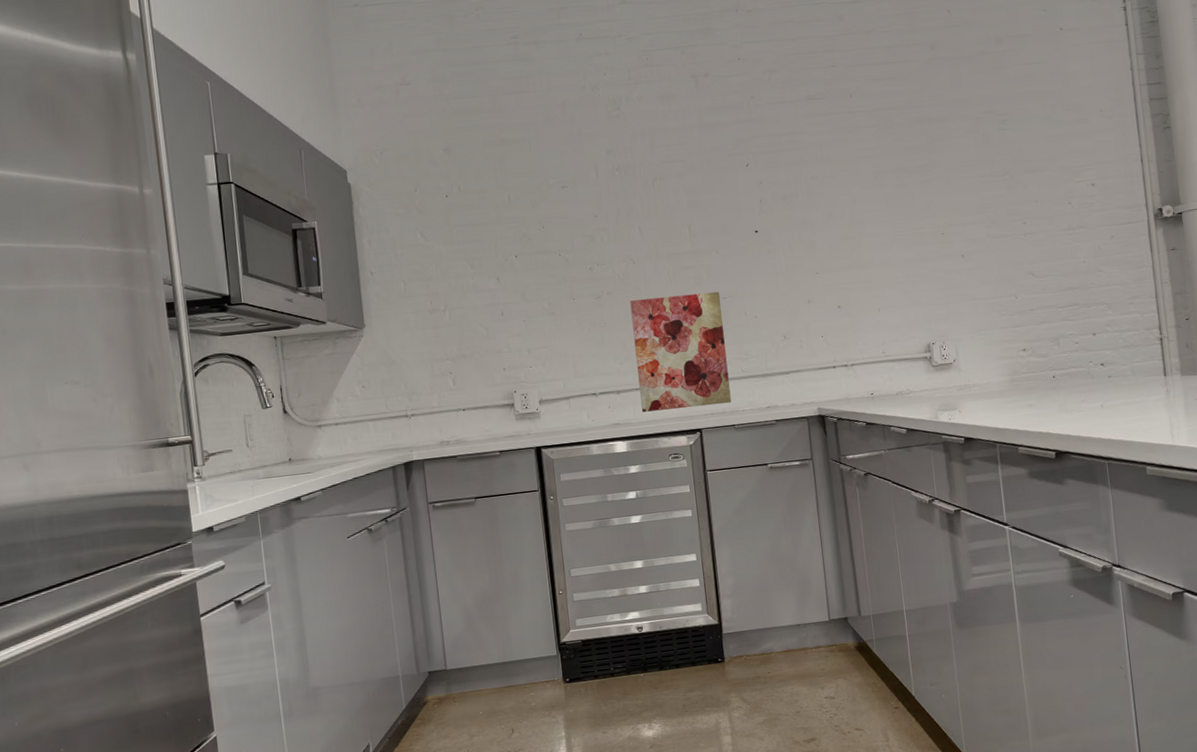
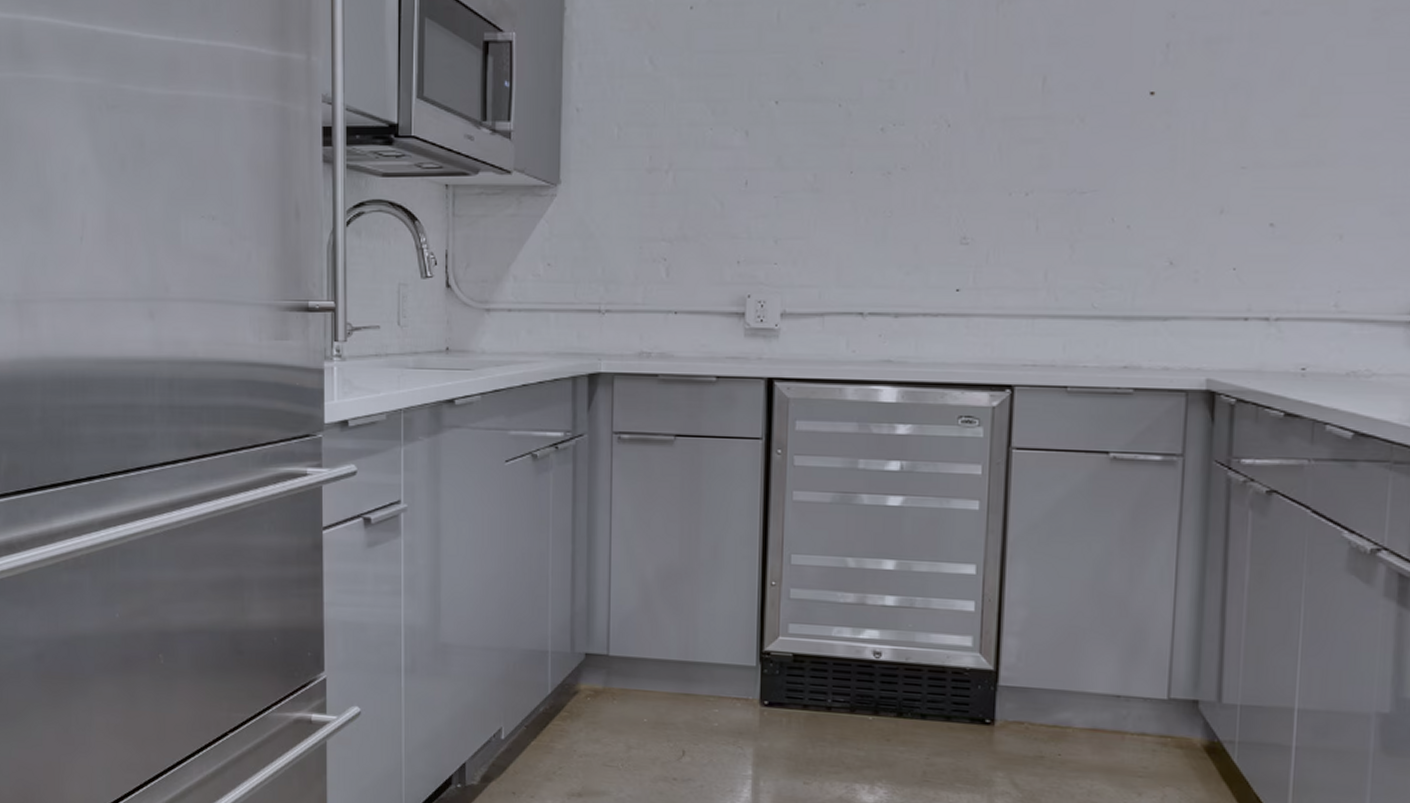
wall art: present [630,291,732,412] -> none [927,181,1077,353]

